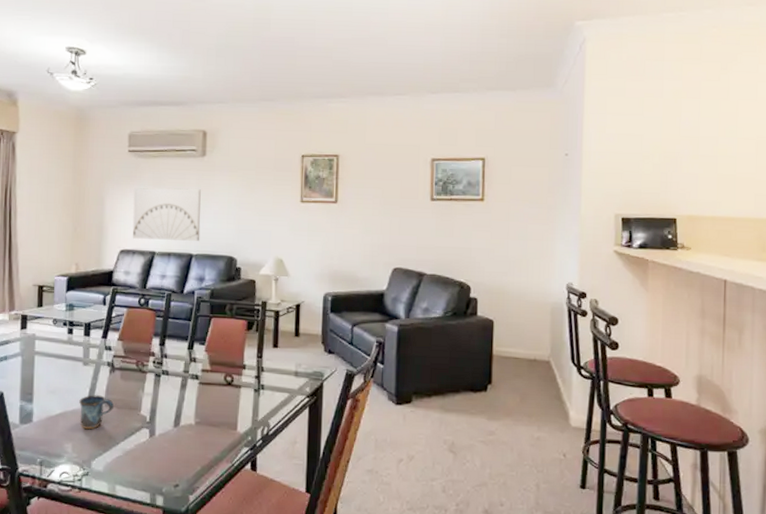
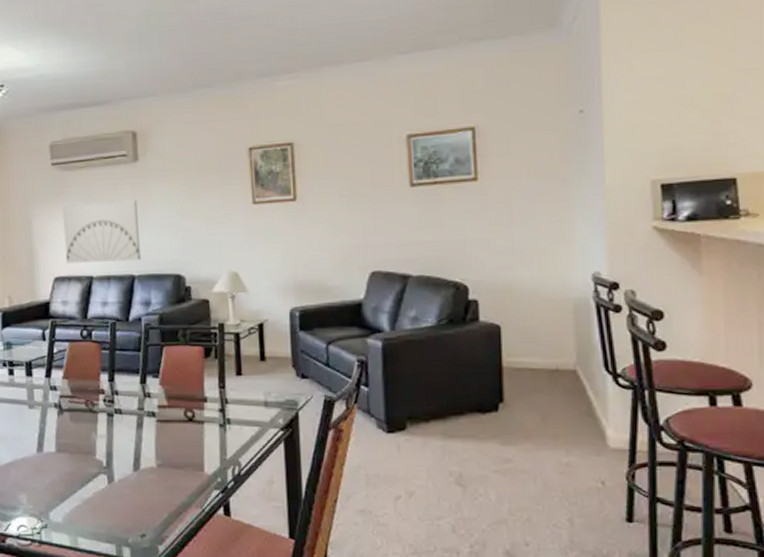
mug: present [79,395,114,430] -> none [29,440,66,478]

